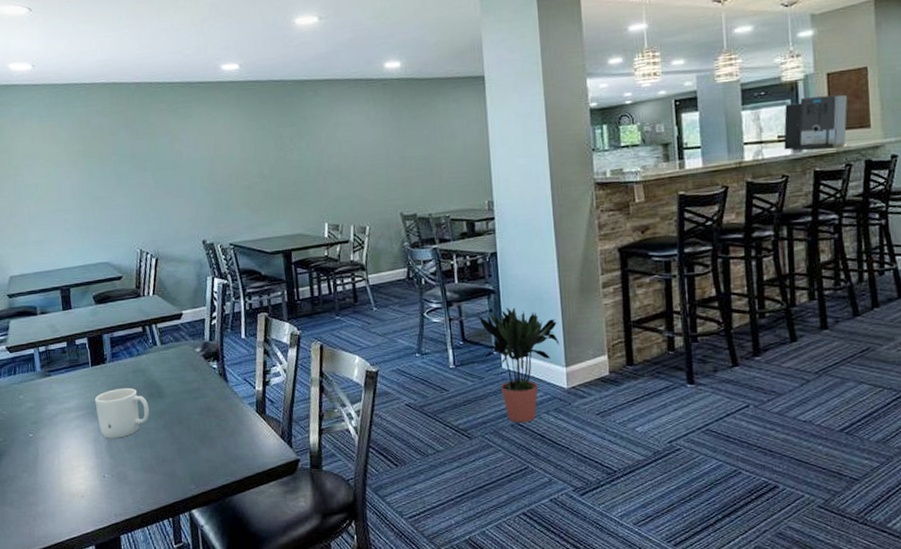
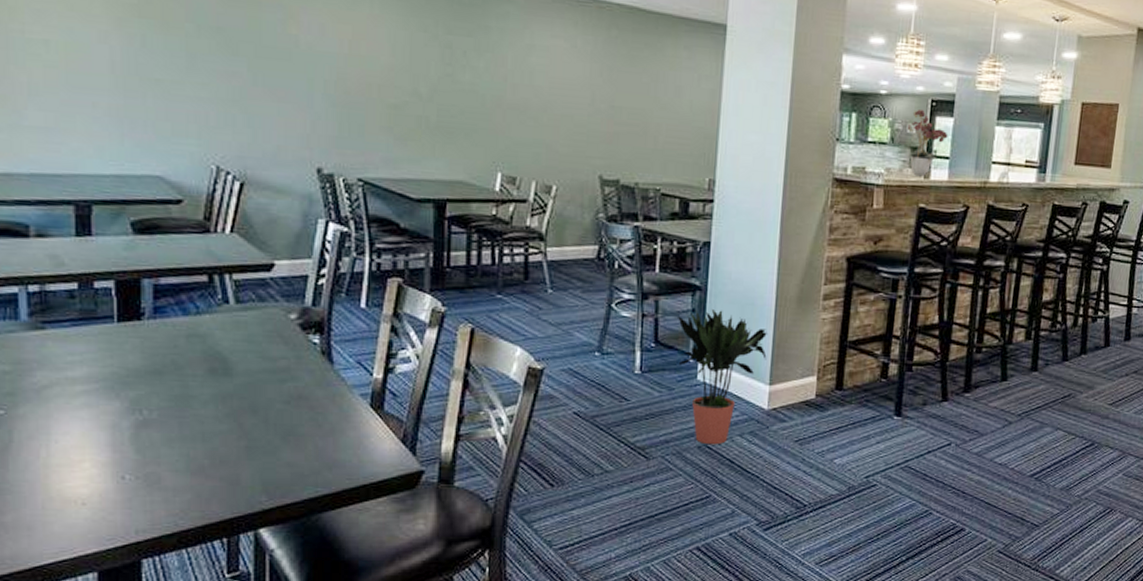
mug: present [94,387,150,439] -> none [118,357,208,427]
flower arrangement: none [656,109,696,169] -> present [906,109,948,177]
coffee machine: present [784,94,847,150] -> none [1029,124,1096,184]

